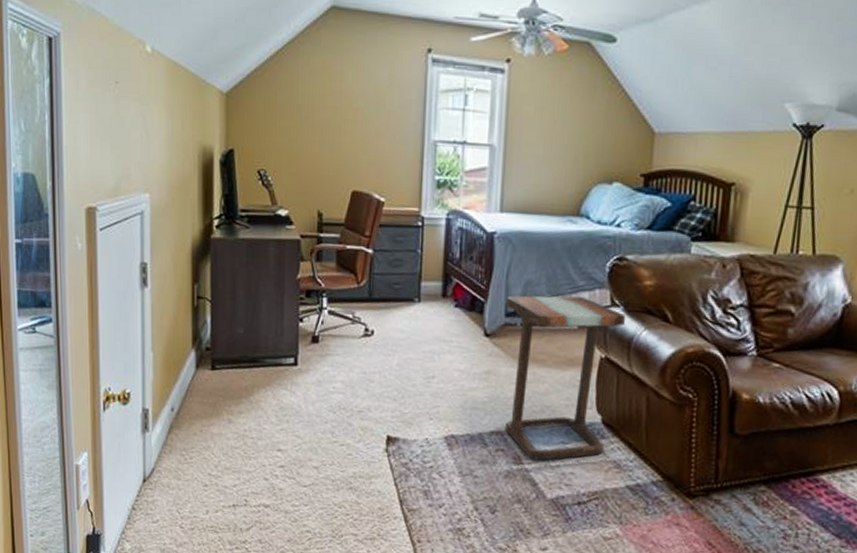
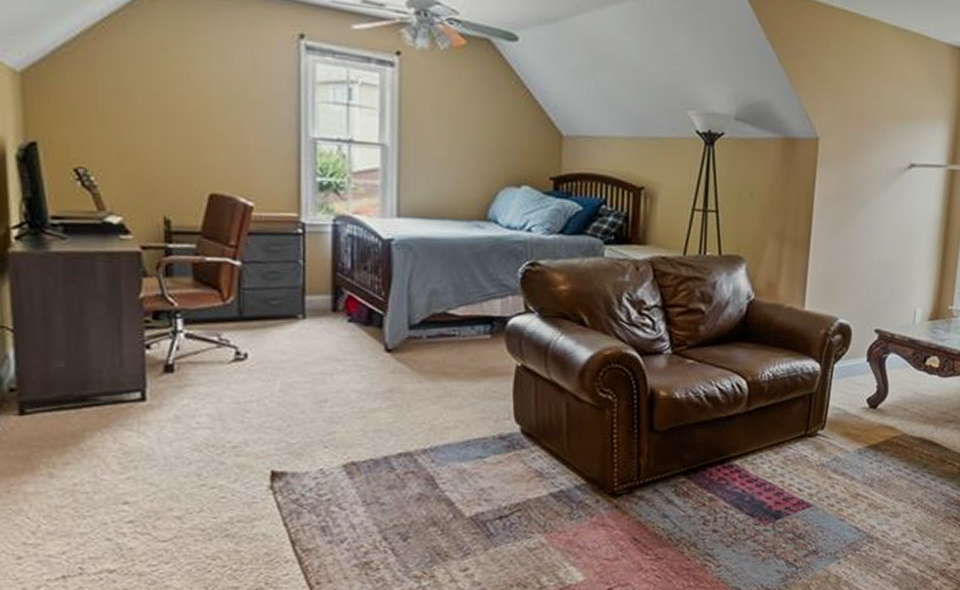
side table: present [505,295,635,470] -> none [410,304,557,491]

